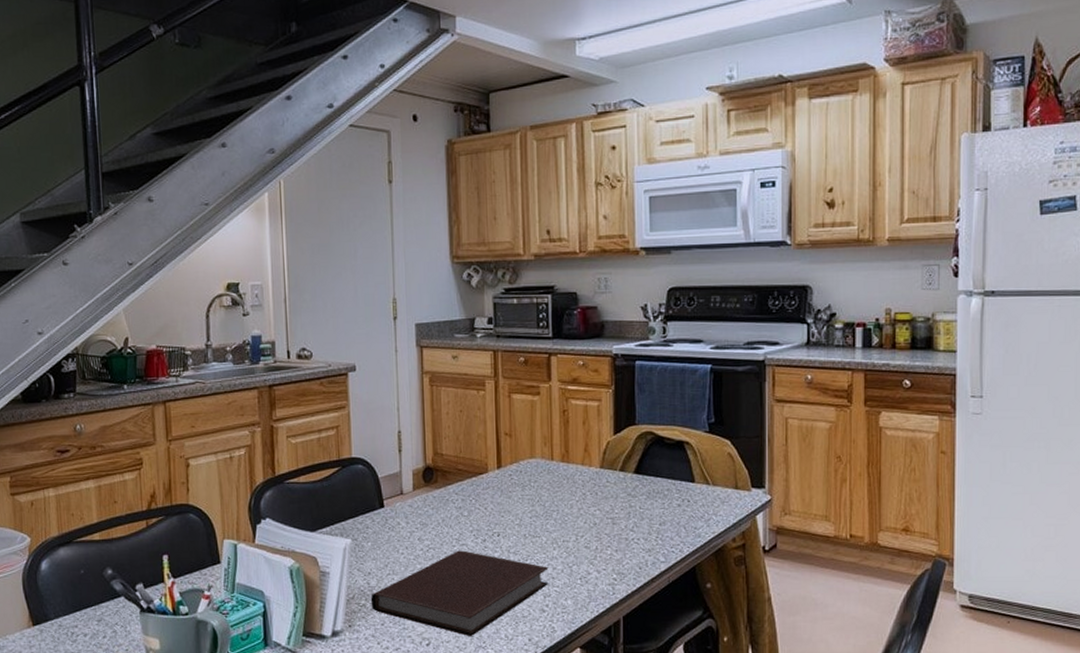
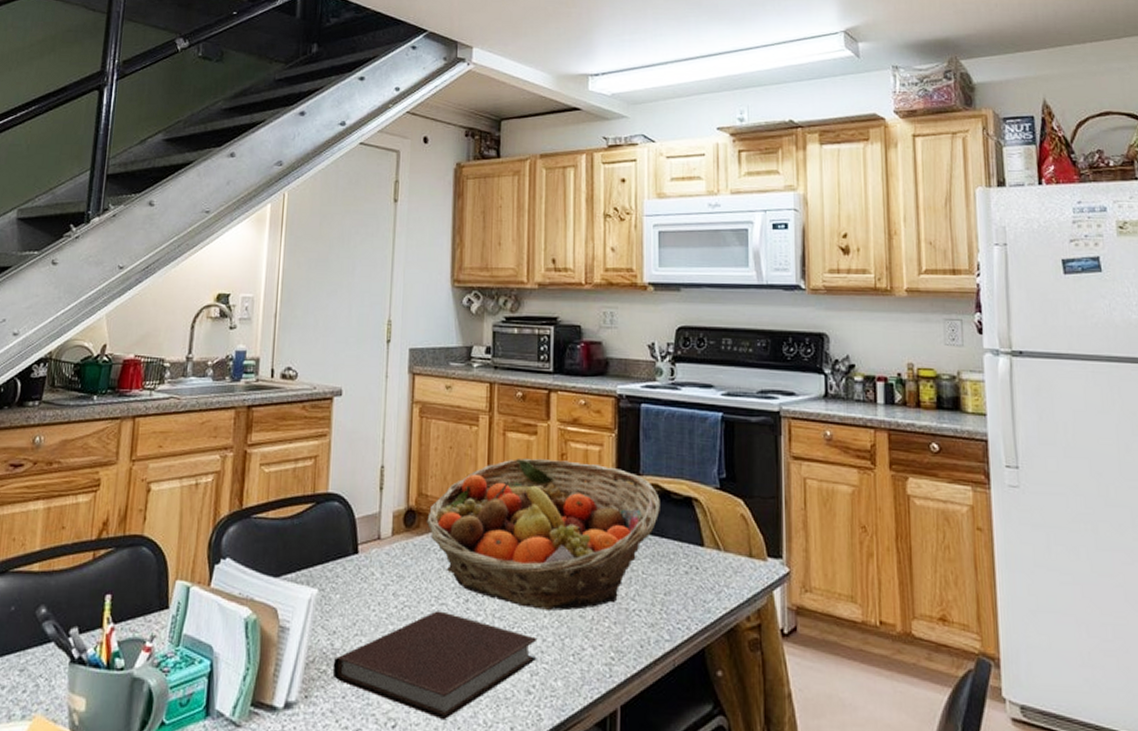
fruit basket: none [443,415,655,544] -> present [426,458,660,611]

